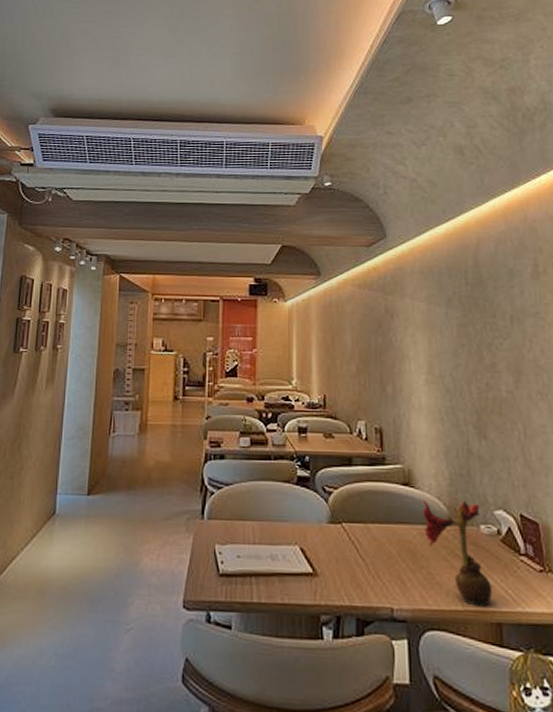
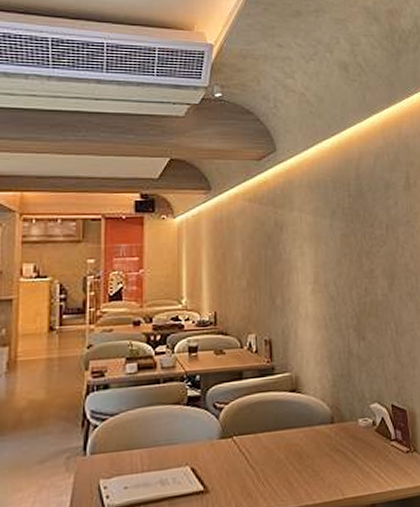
flower: present [421,499,493,607] -> none [307,399,369,493]

